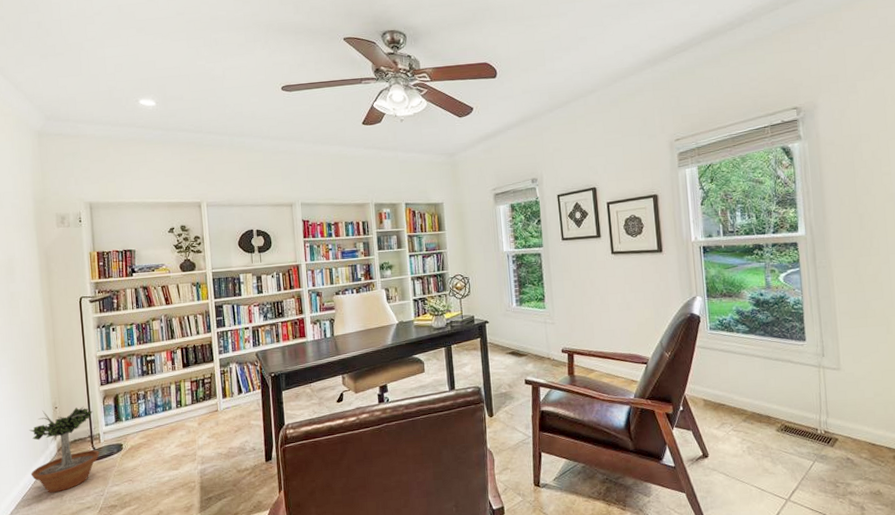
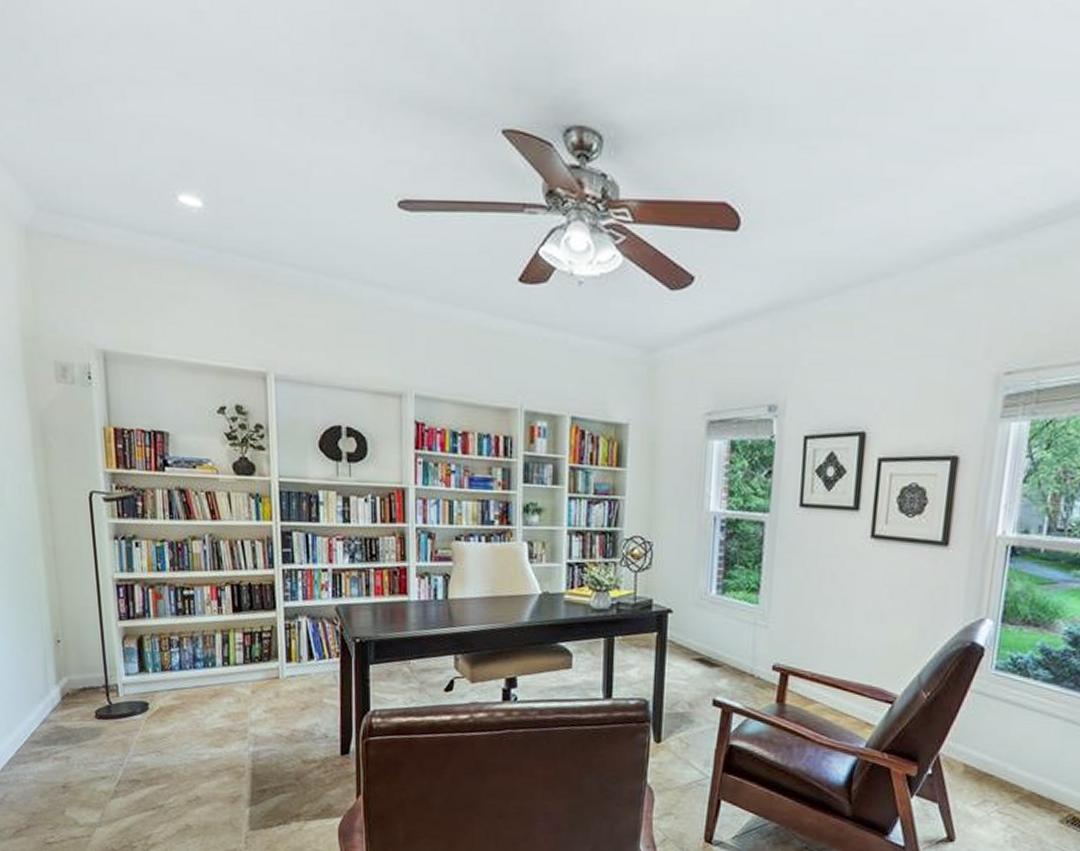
potted tree: present [29,406,100,493] -> none [23,641,118,753]

